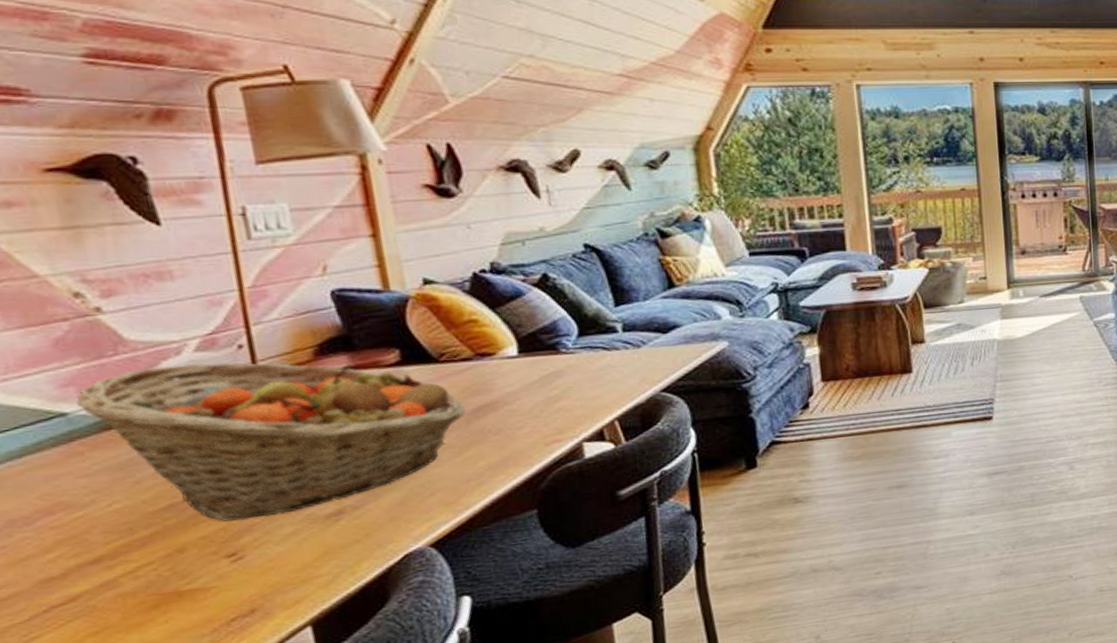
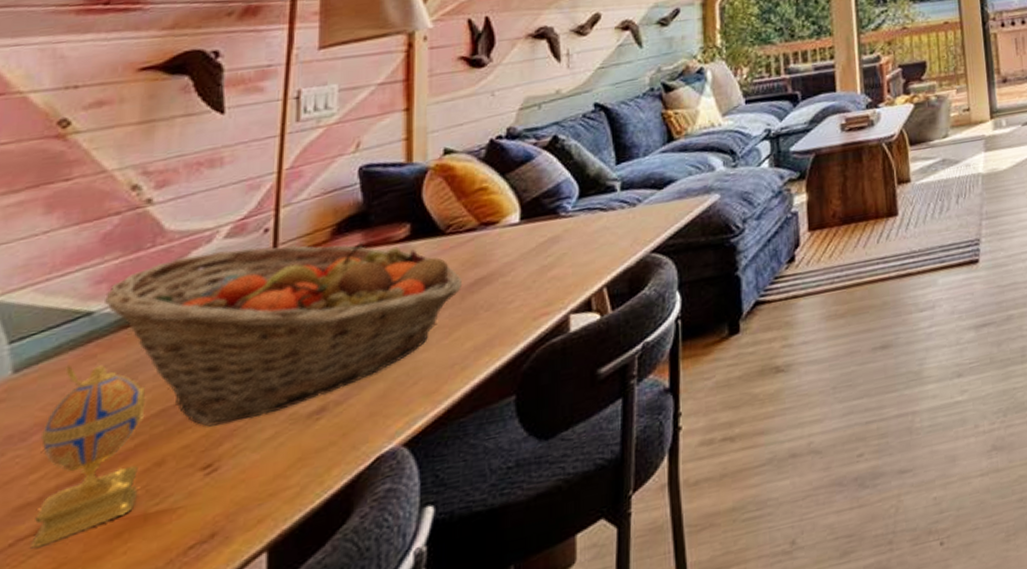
decorative egg: none [45,460,166,615] -> present [31,364,146,549]

